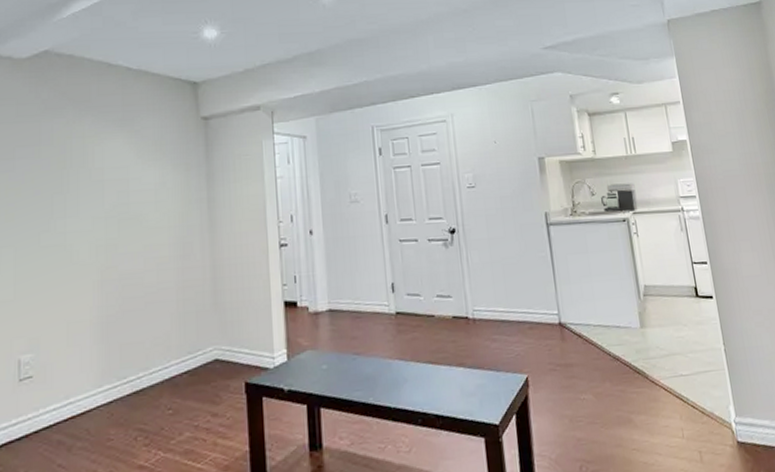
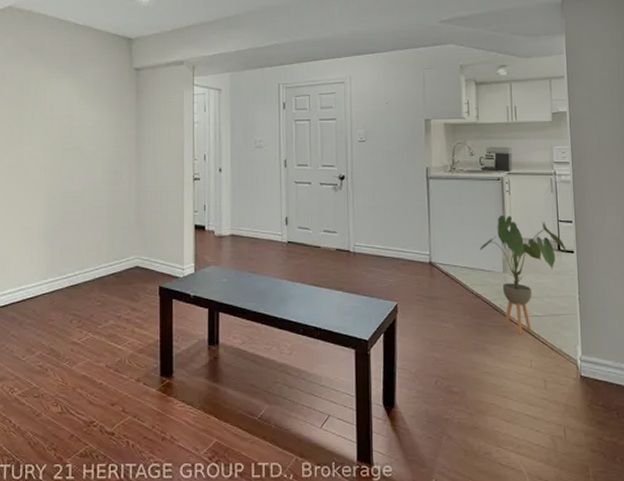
house plant: none [612,261,705,400] -> present [479,216,567,335]

